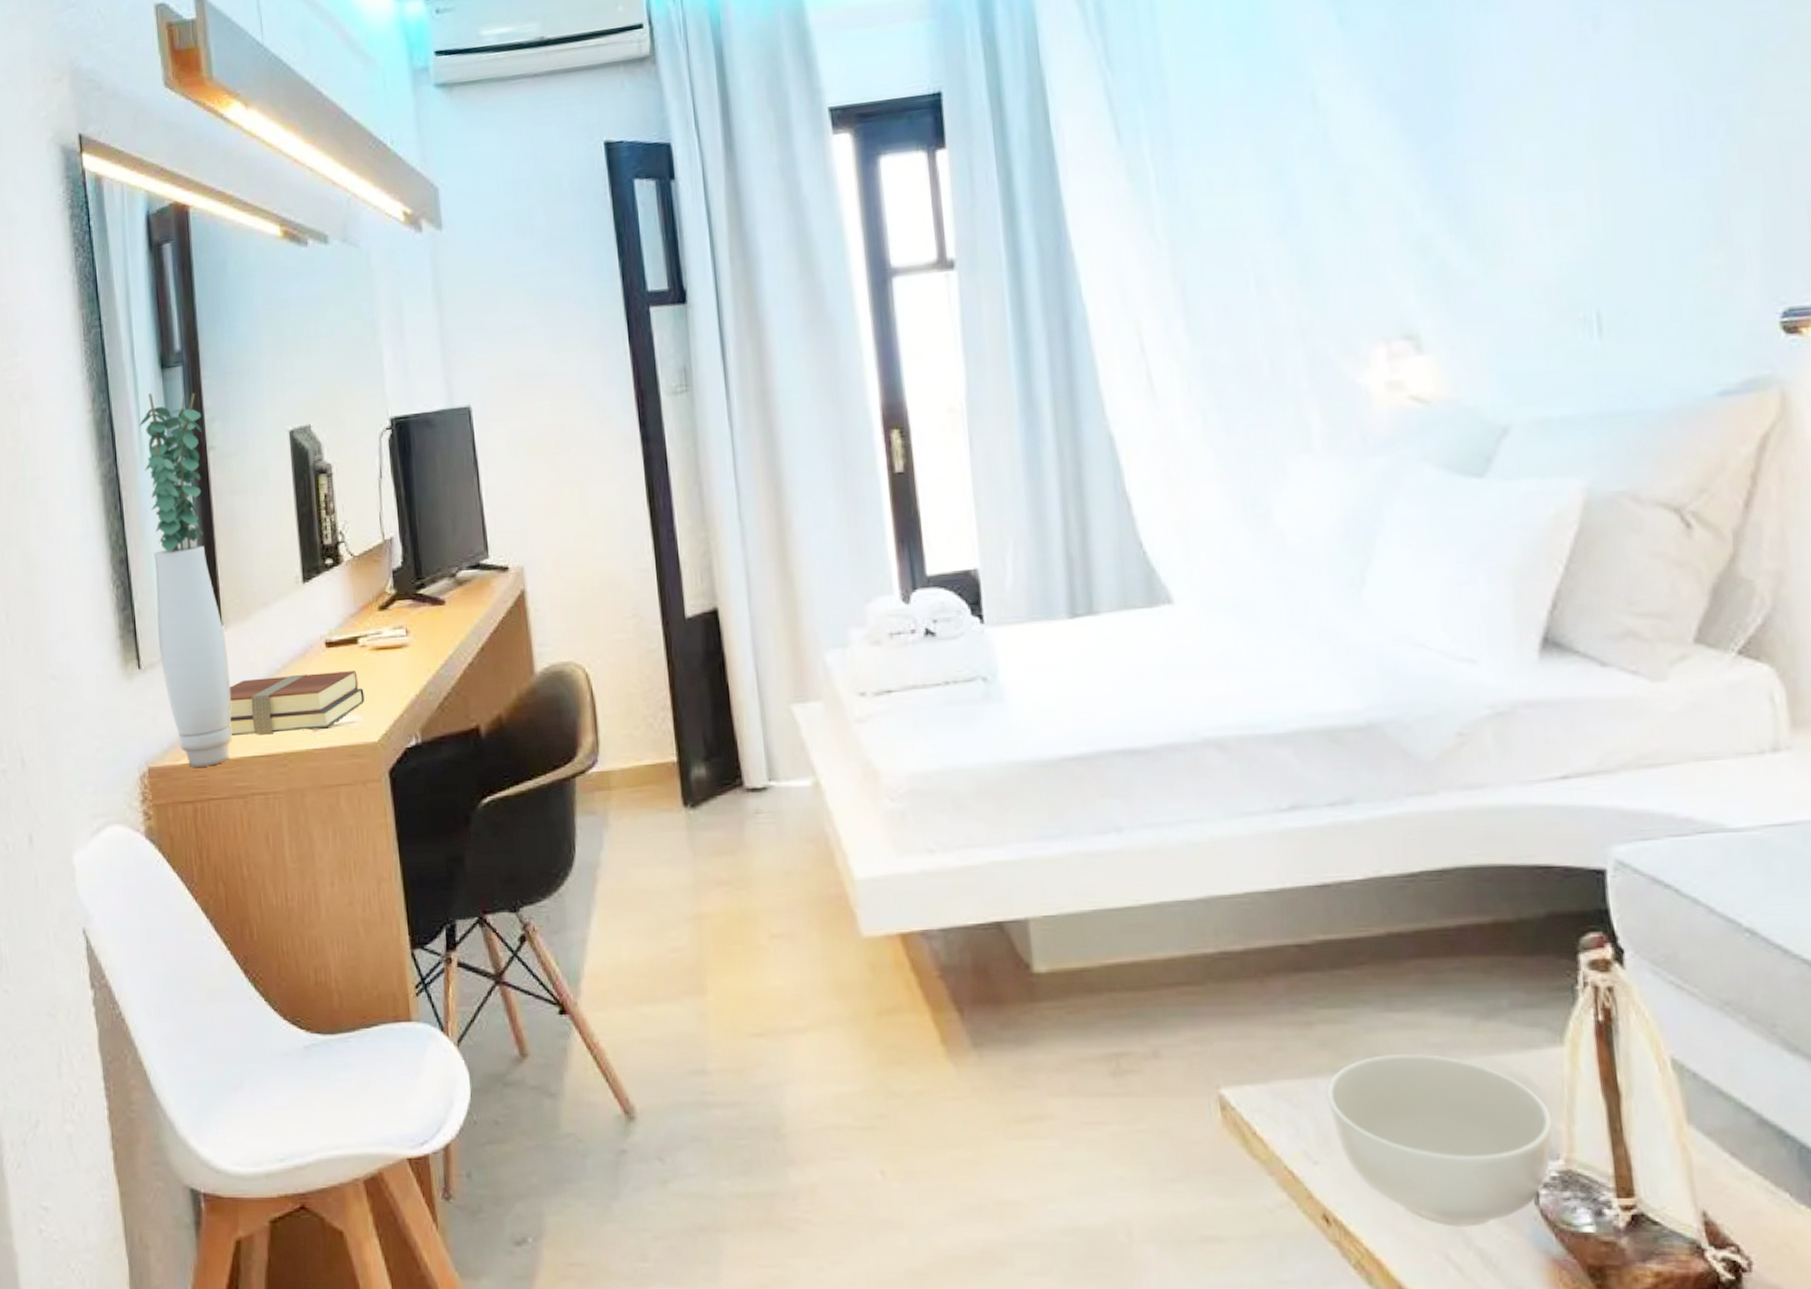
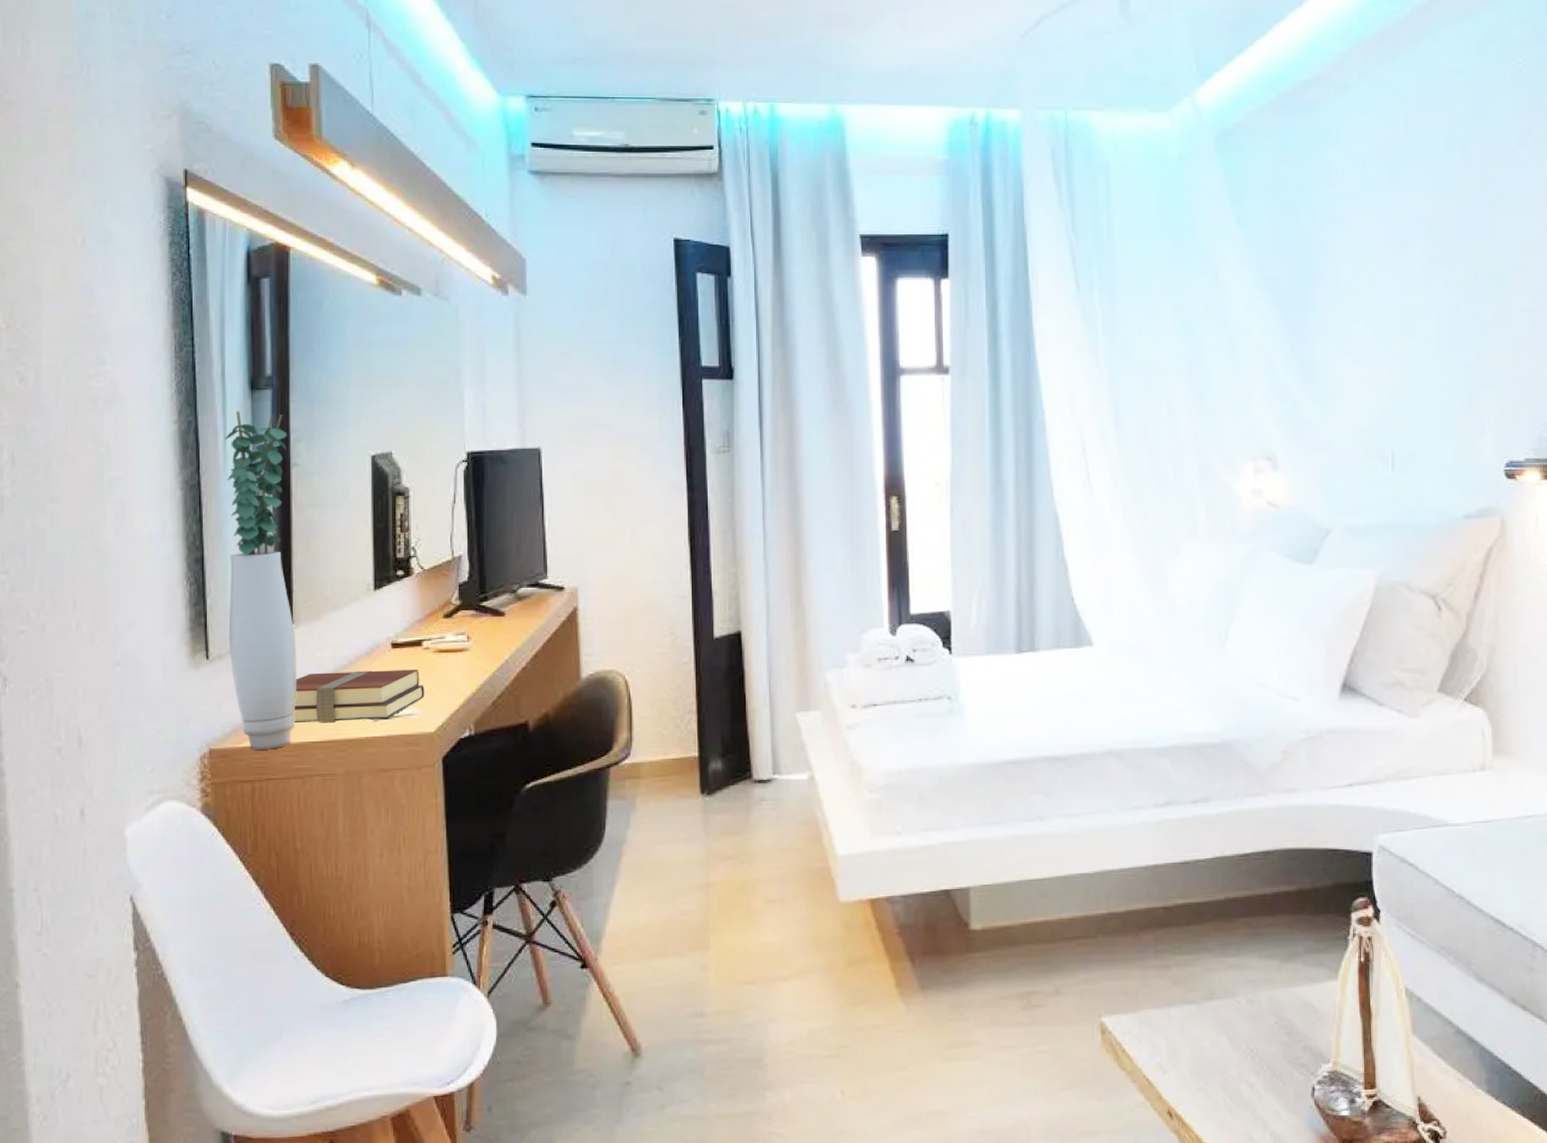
bowl: present [1326,1054,1553,1227] -> none [1176,988,1327,1116]

